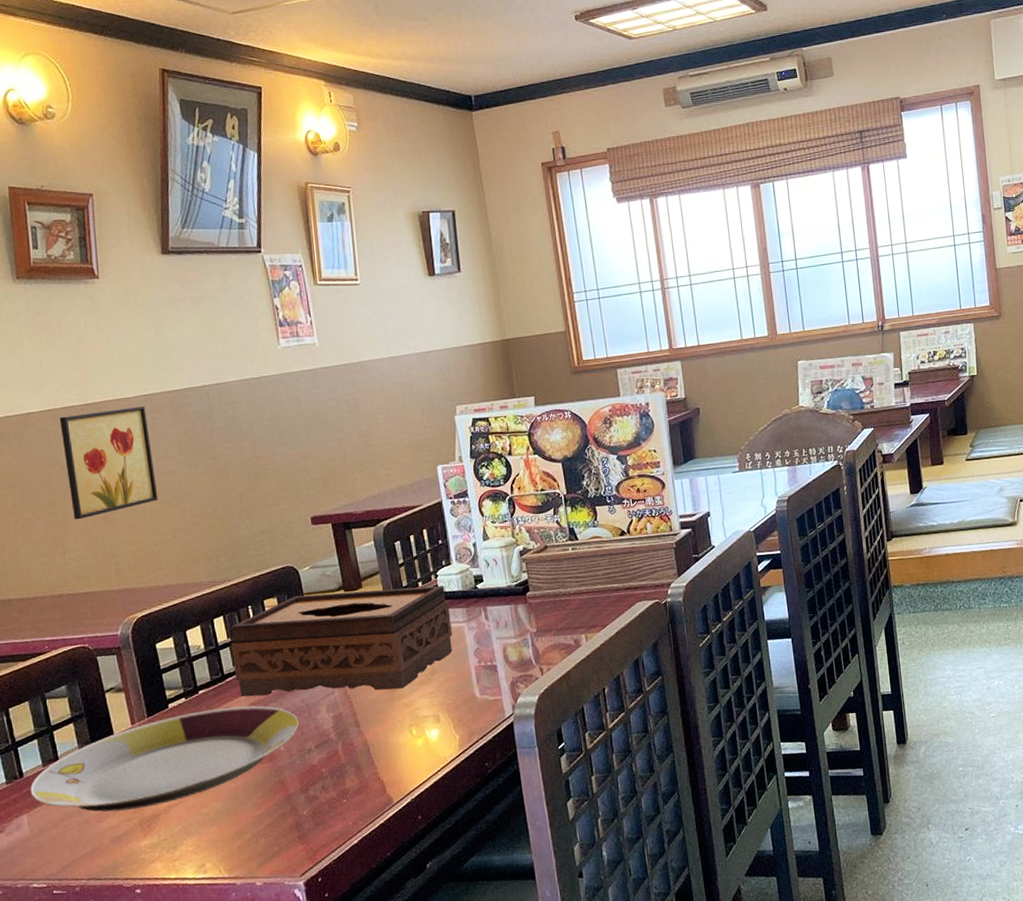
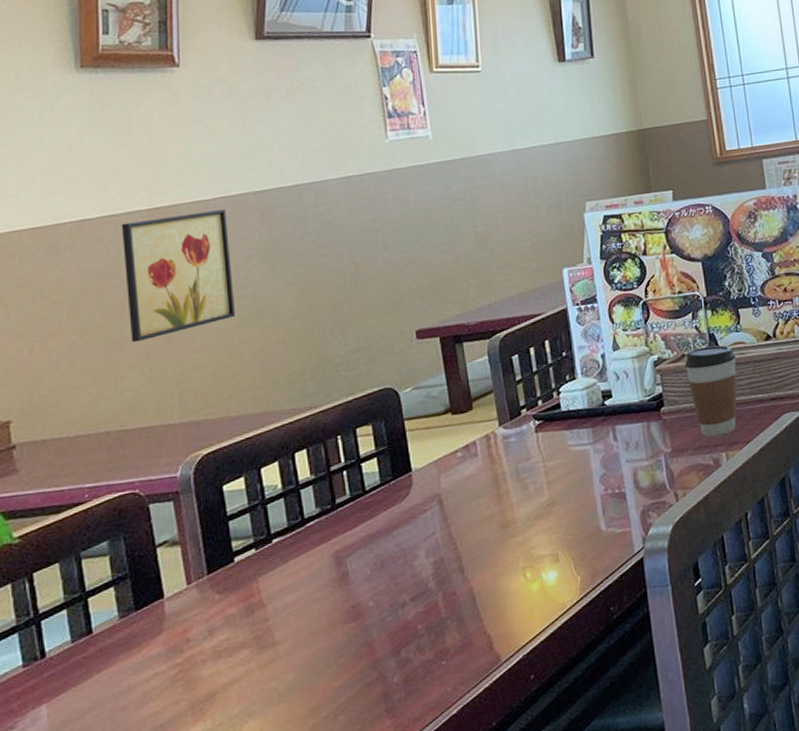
plate: present [30,706,299,812] -> none [53,554,392,695]
tissue box: present [231,585,453,697] -> none [314,403,575,544]
coffee cup: none [548,538,595,620] -> present [685,345,737,437]

